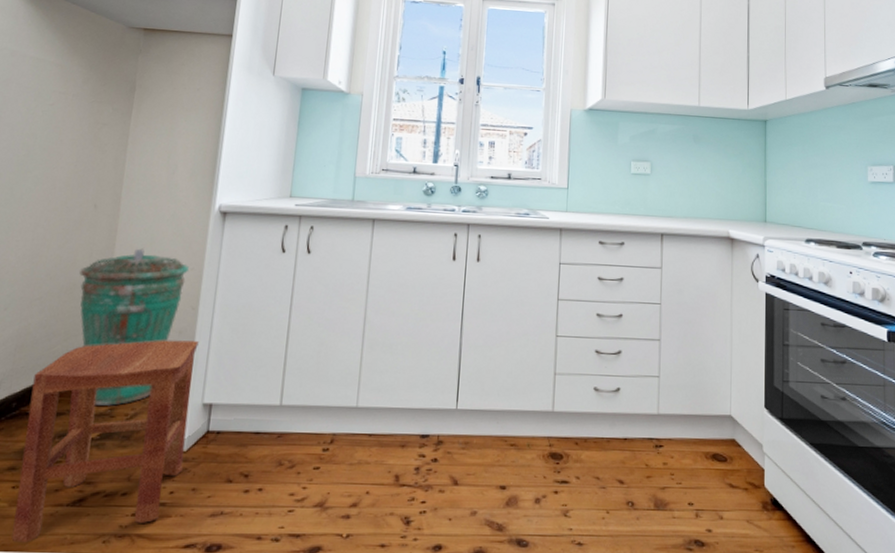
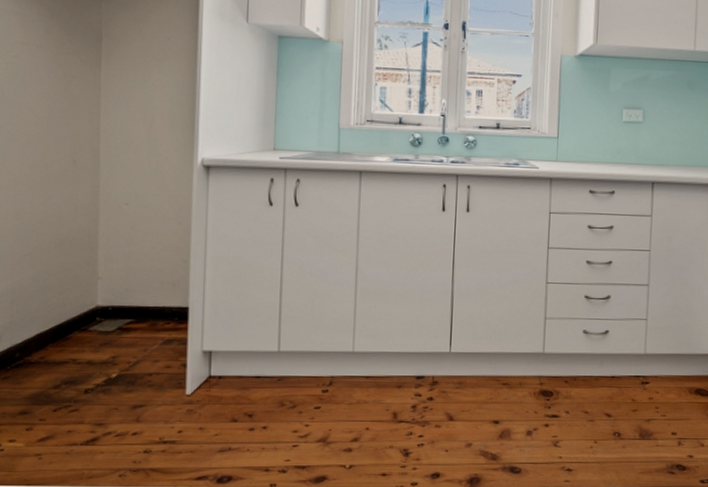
stool: present [11,340,199,543] -> none [32,292,193,478]
trash can: present [80,249,189,406] -> none [66,204,176,354]

